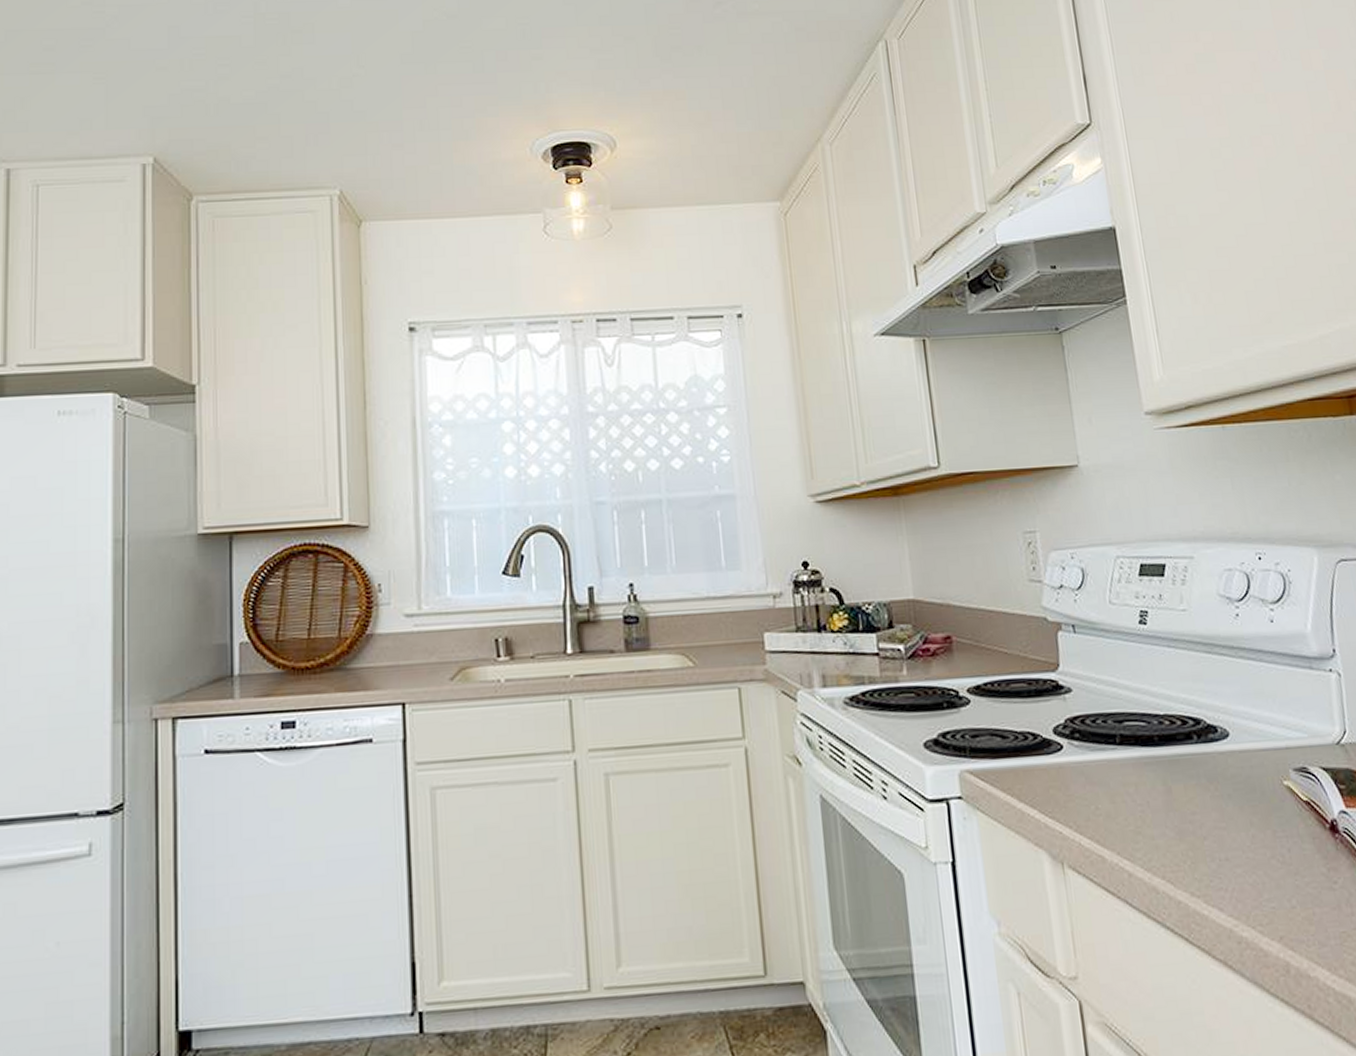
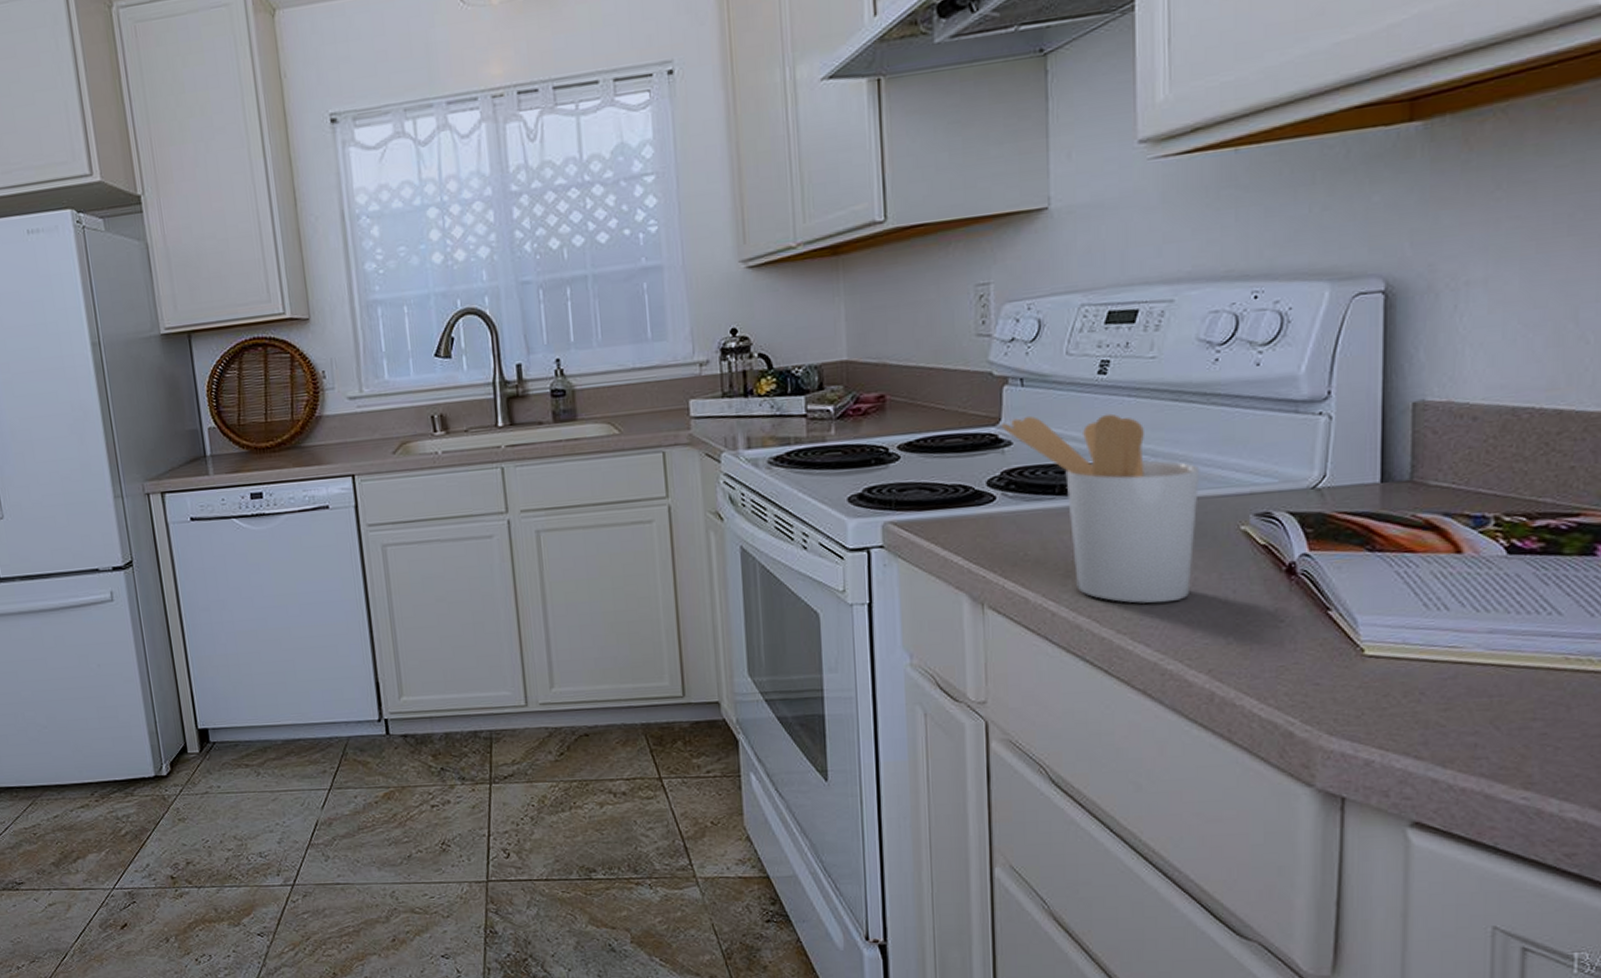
utensil holder: none [1060,662,1250,863] -> present [1001,413,1200,604]

